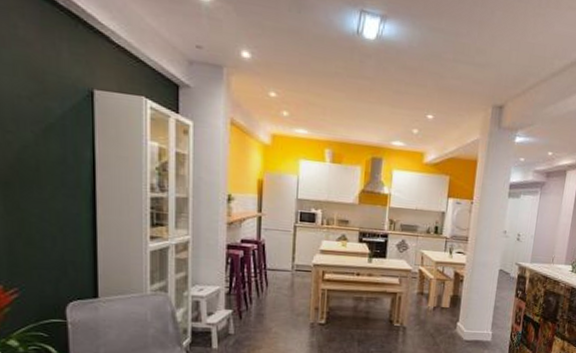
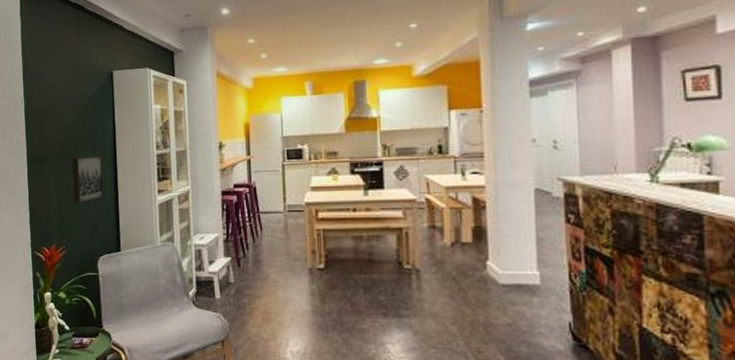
wall art: none [30,186,77,241] -> present [72,155,104,203]

